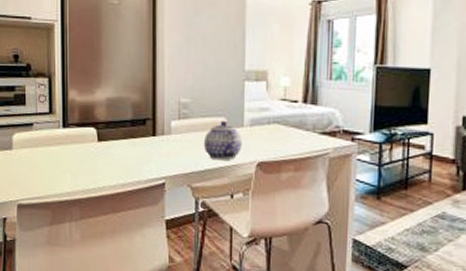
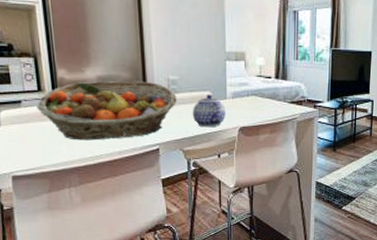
fruit basket: none [47,103,187,170] -> present [36,80,177,141]

